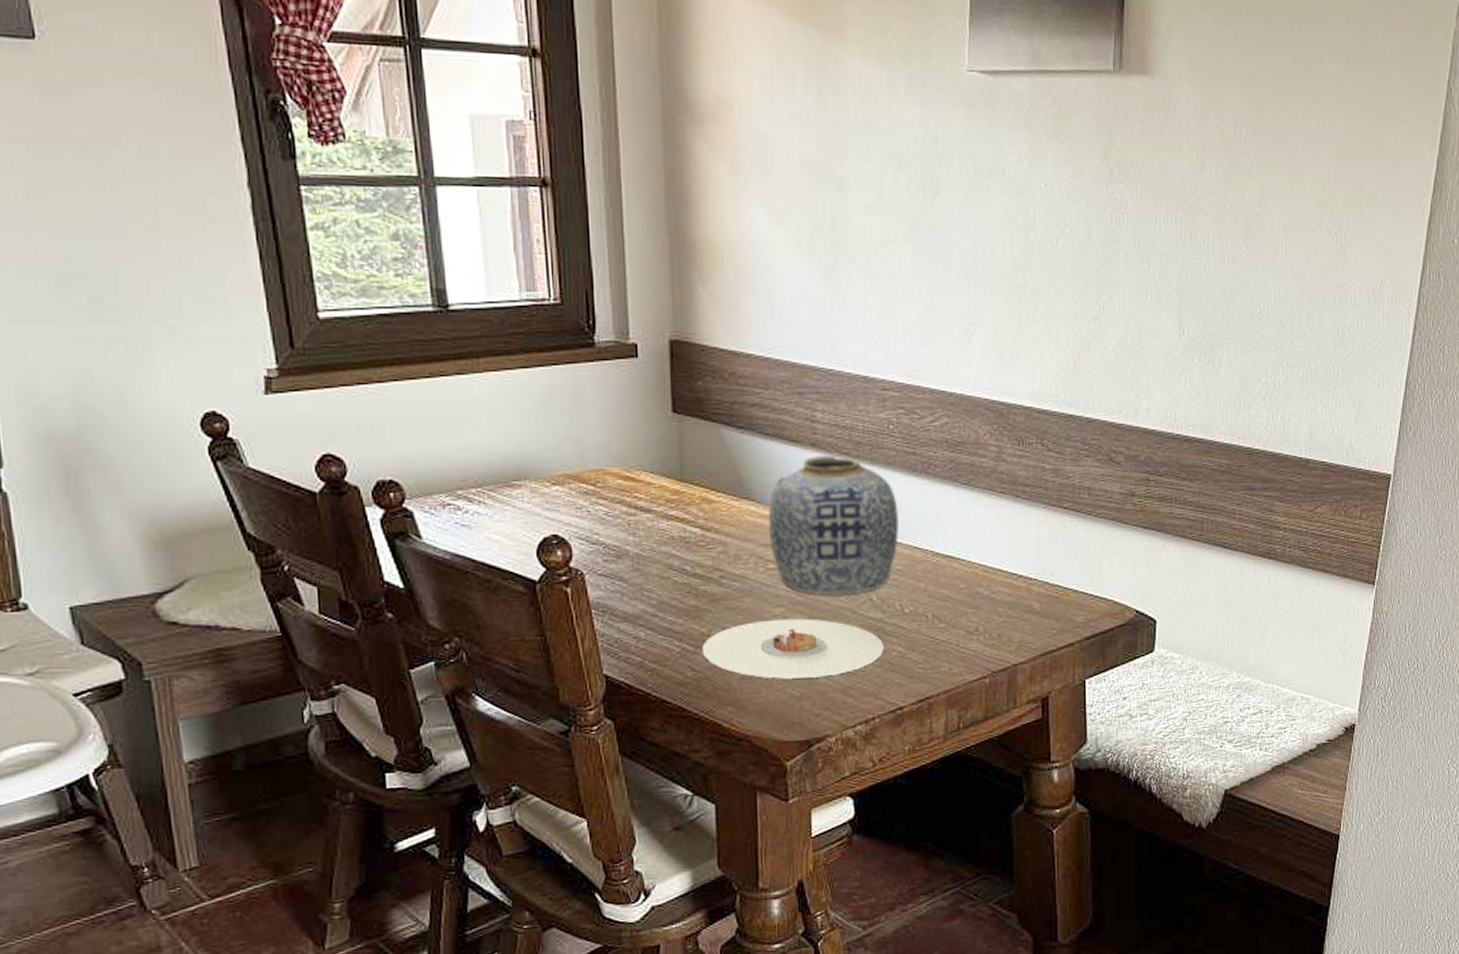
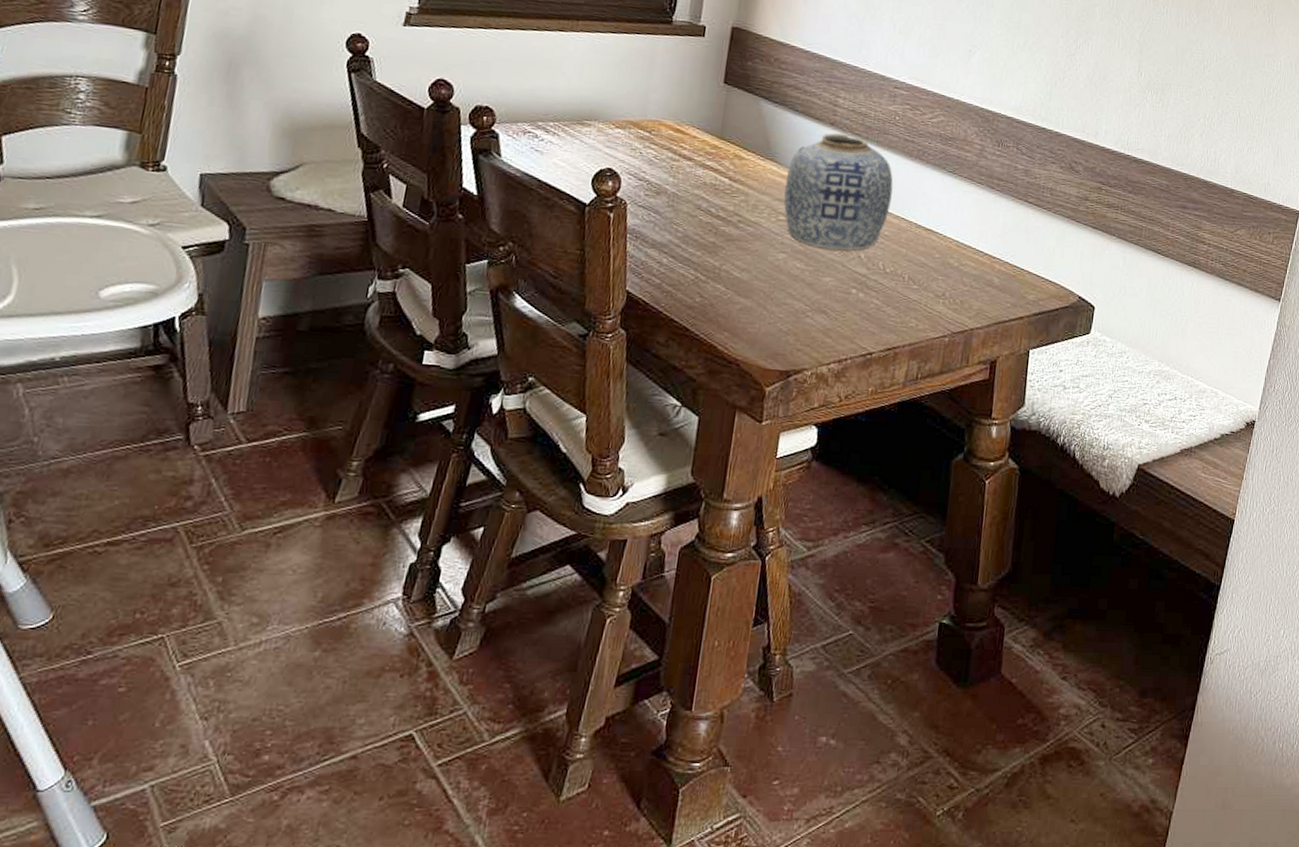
plate: present [701,618,885,679] -> none [711,262,865,318]

